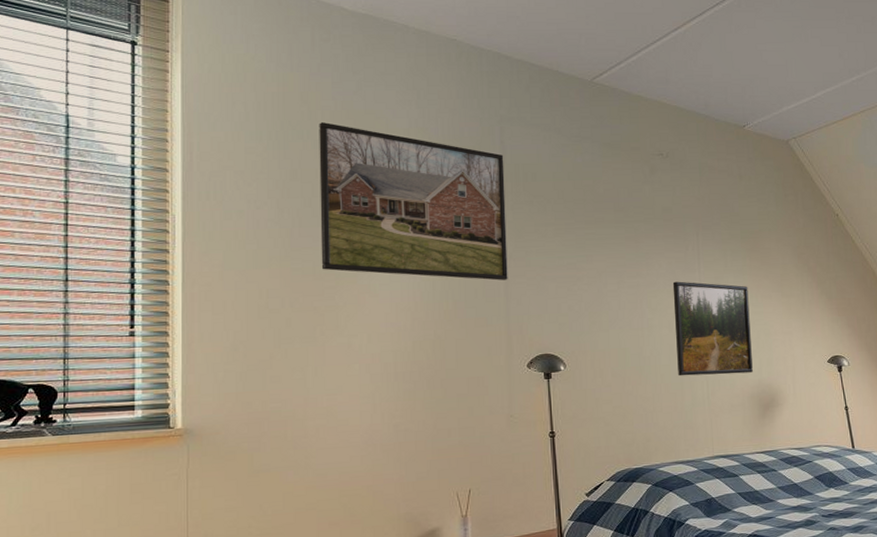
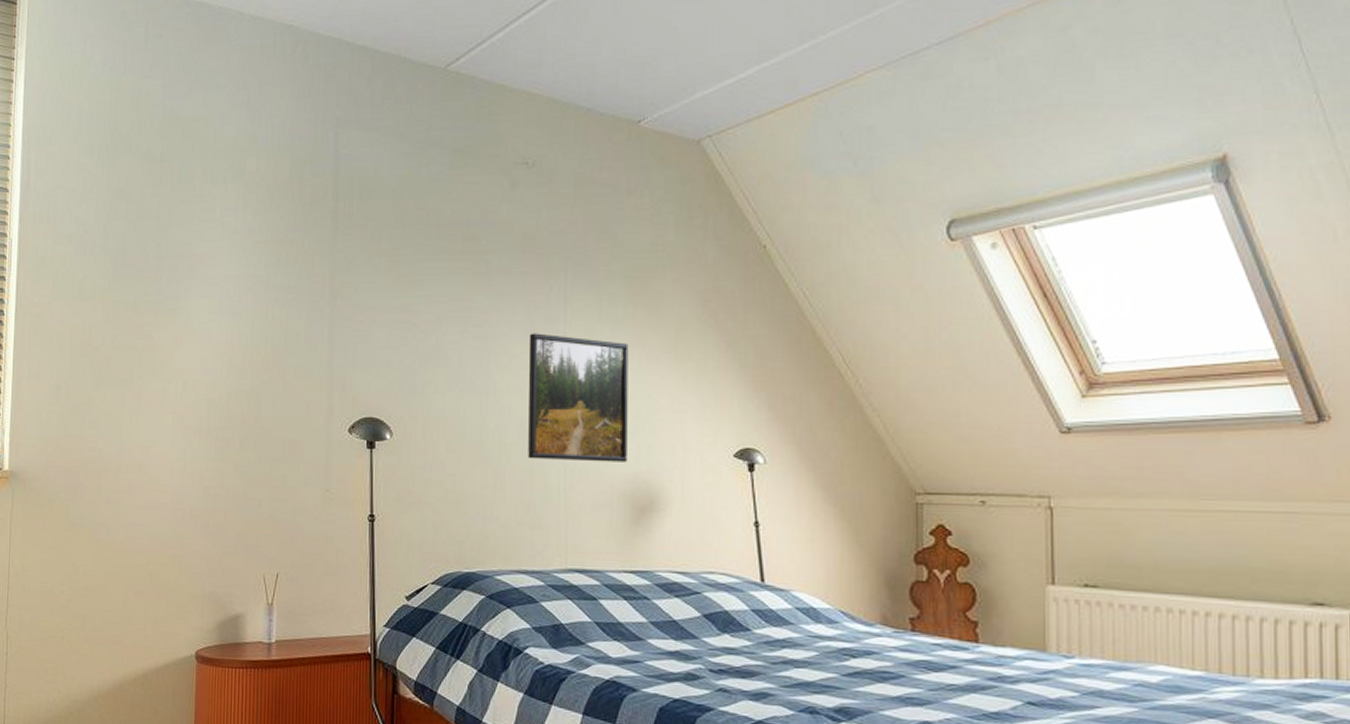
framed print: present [319,122,508,281] -> none [142,133,337,323]

